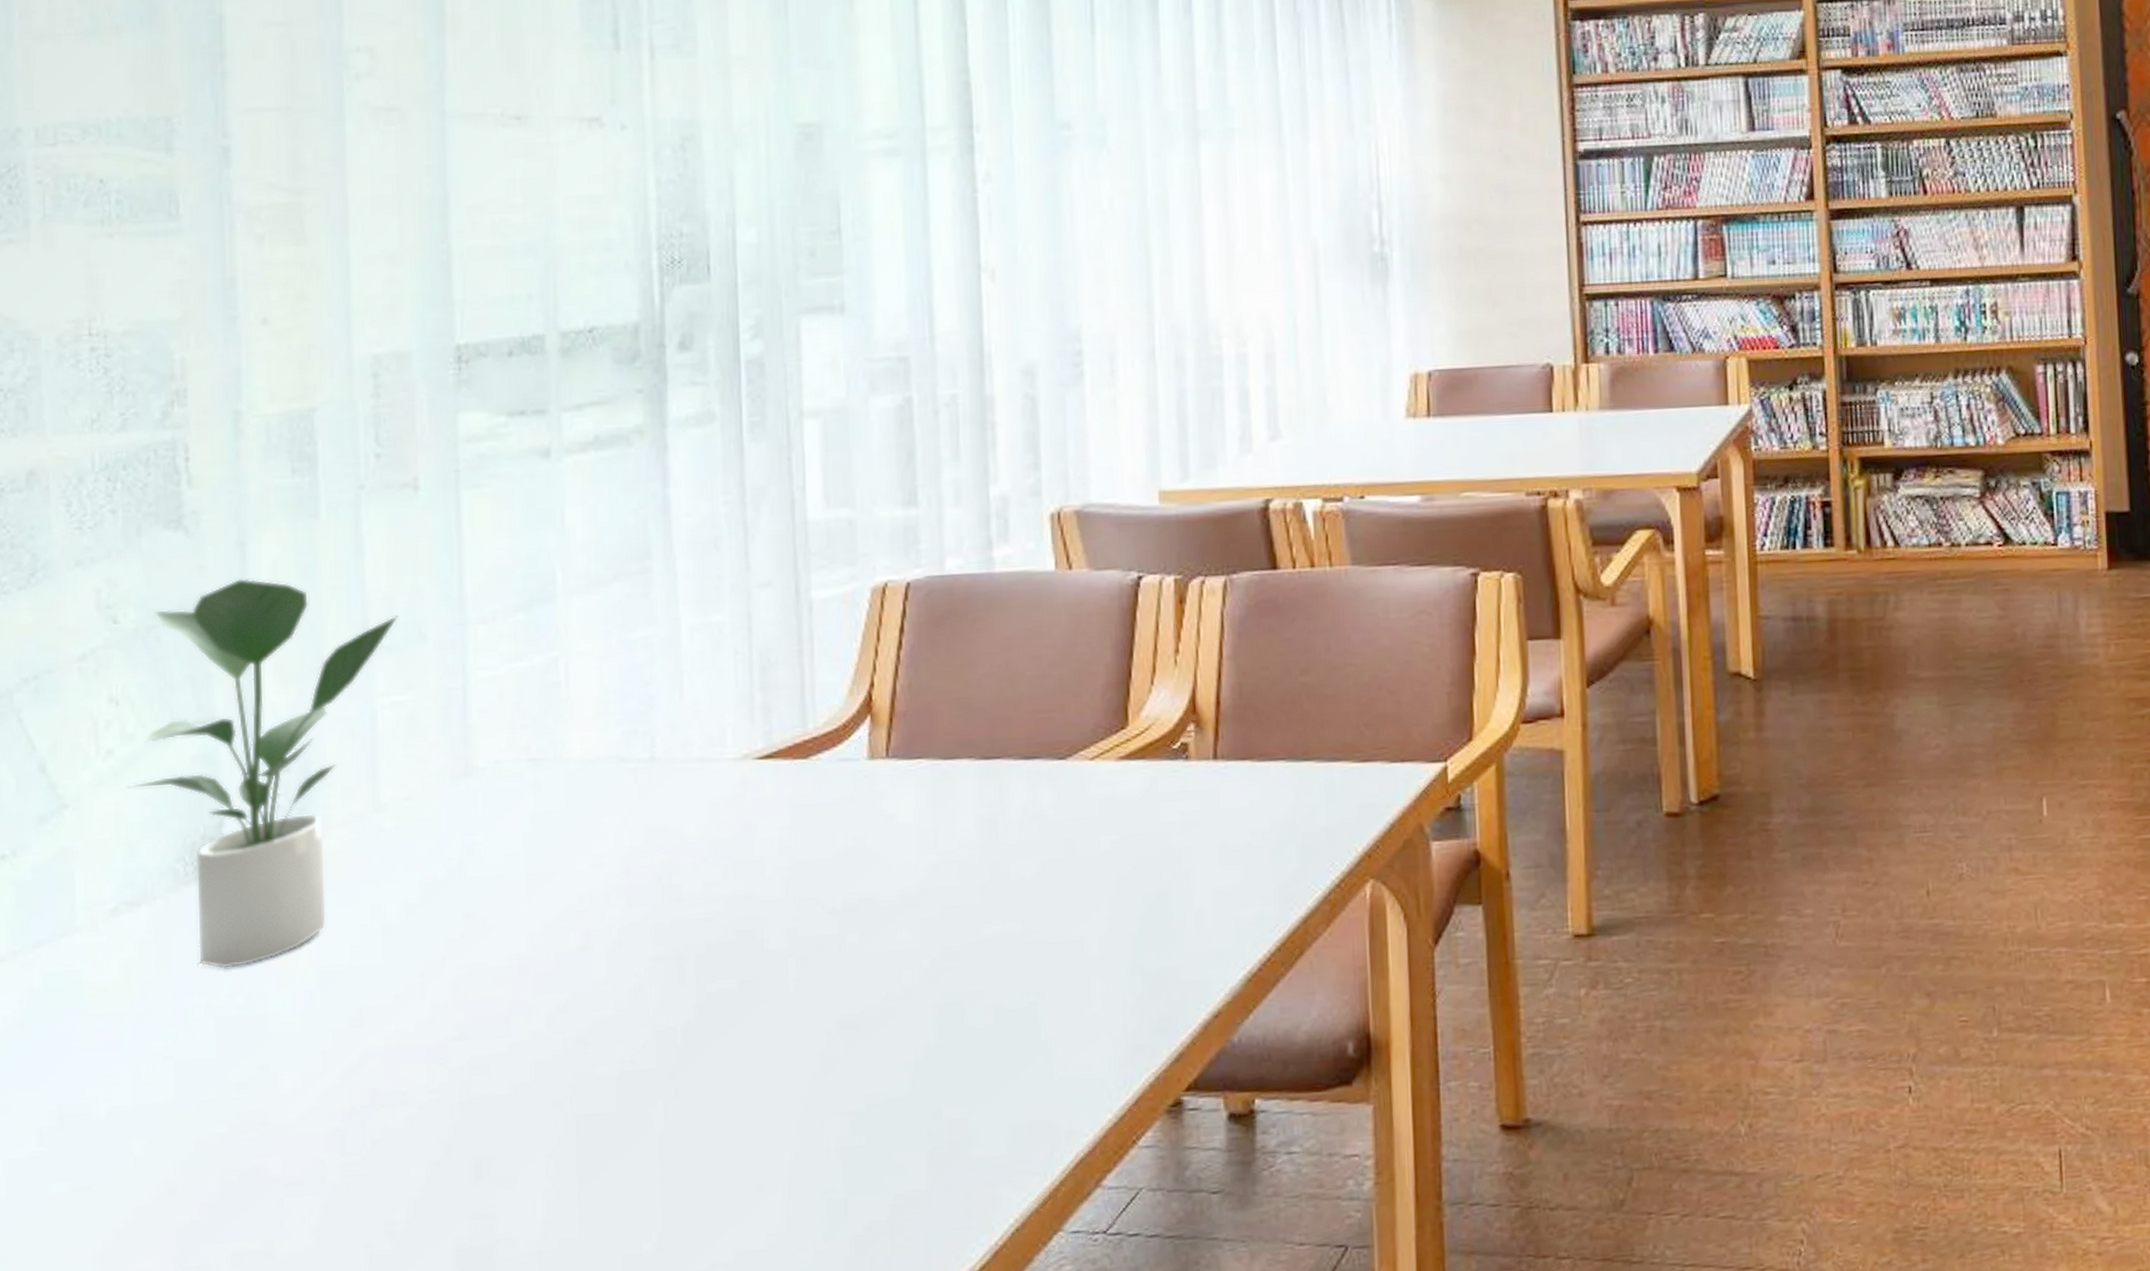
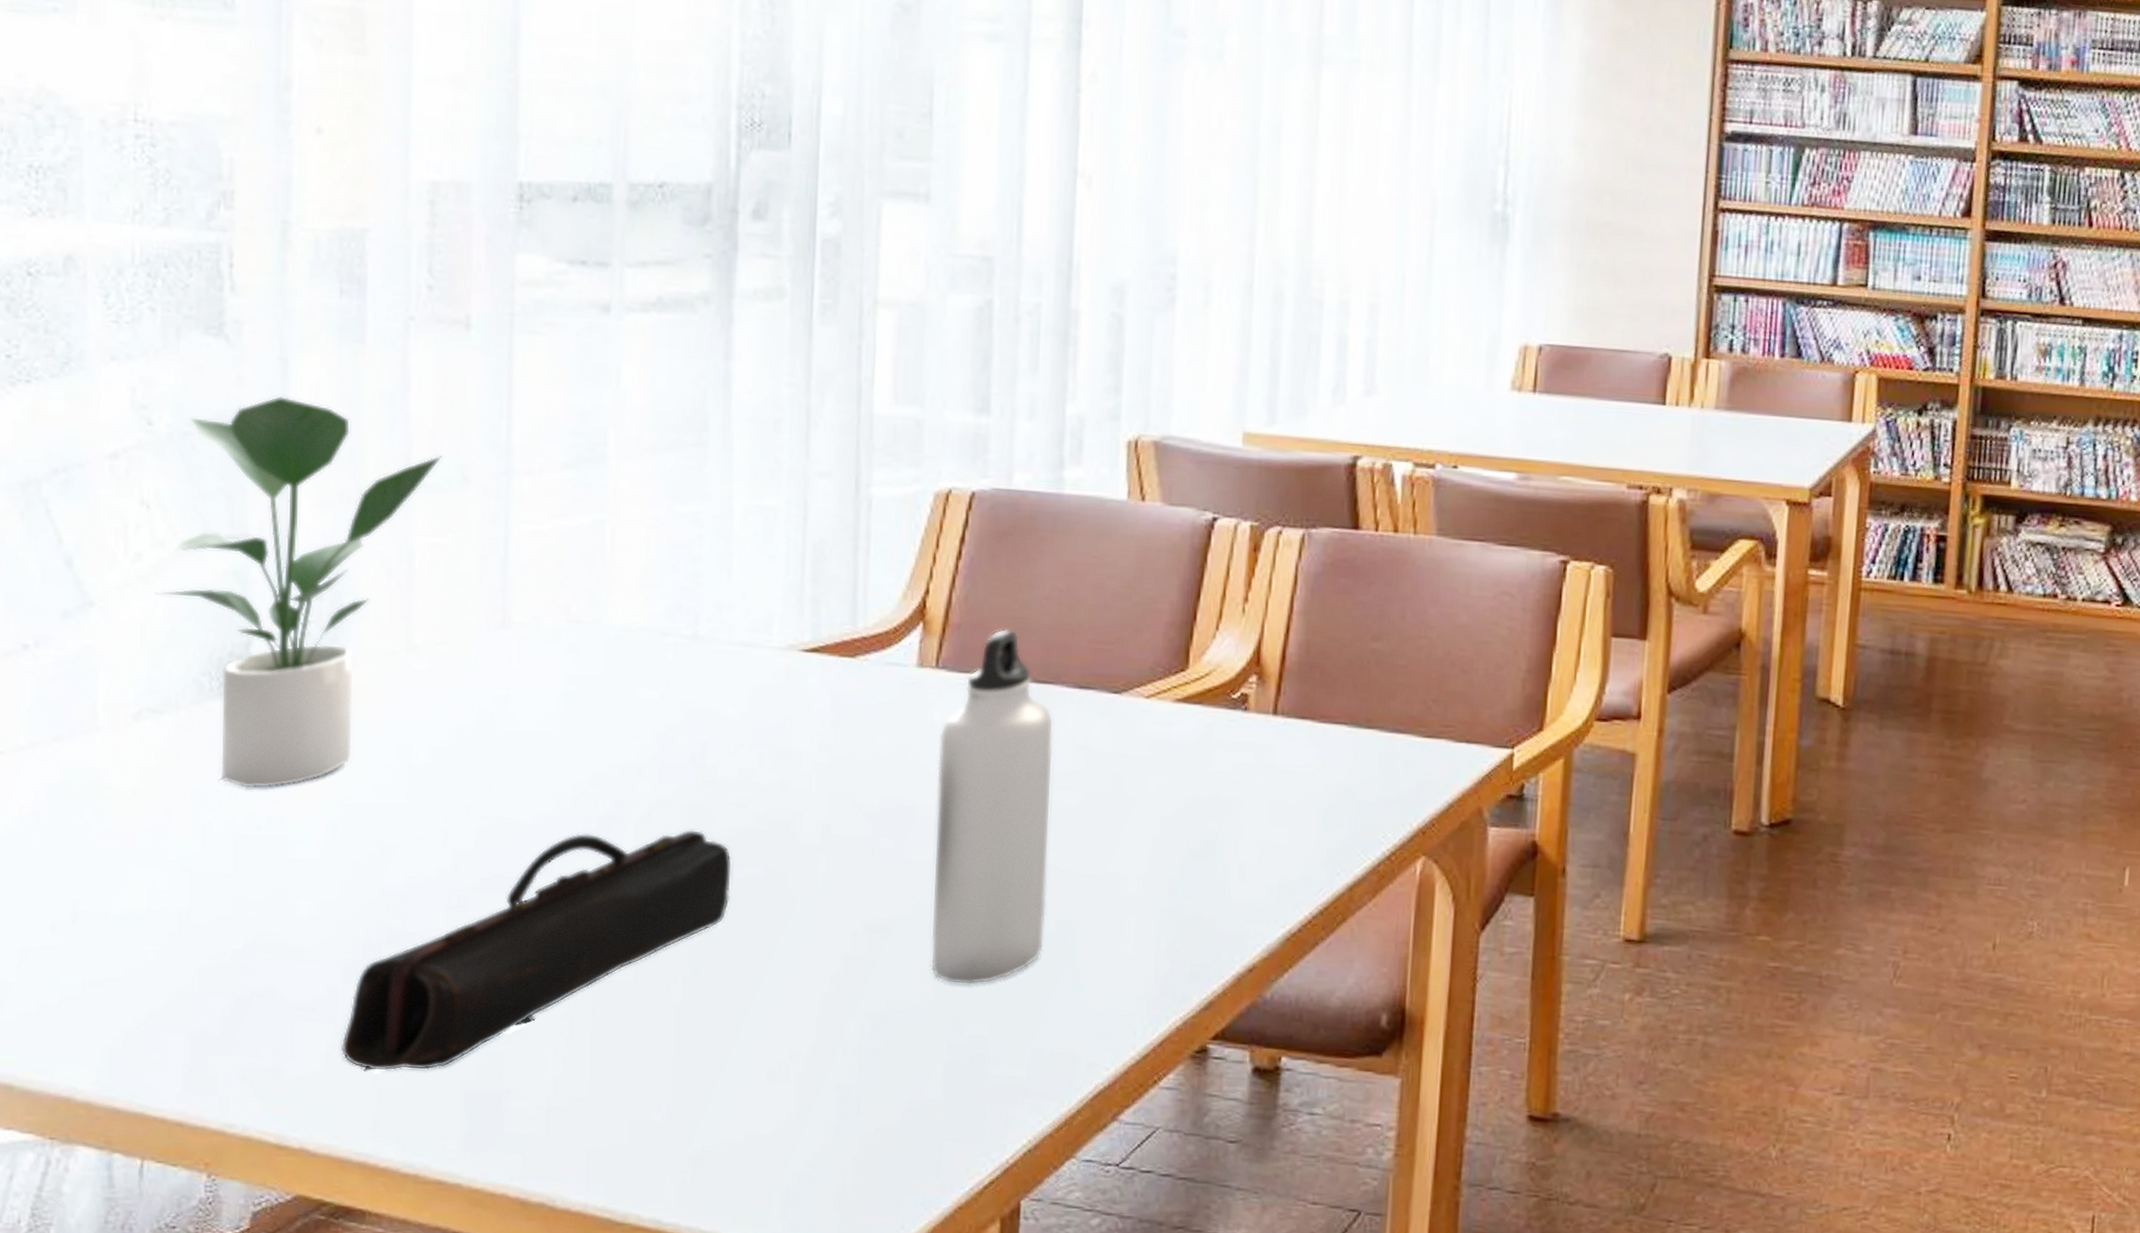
pencil case: none [330,949,705,1239] -> present [340,829,733,1071]
water bottle: none [895,711,1014,1070] -> present [930,629,1054,985]

